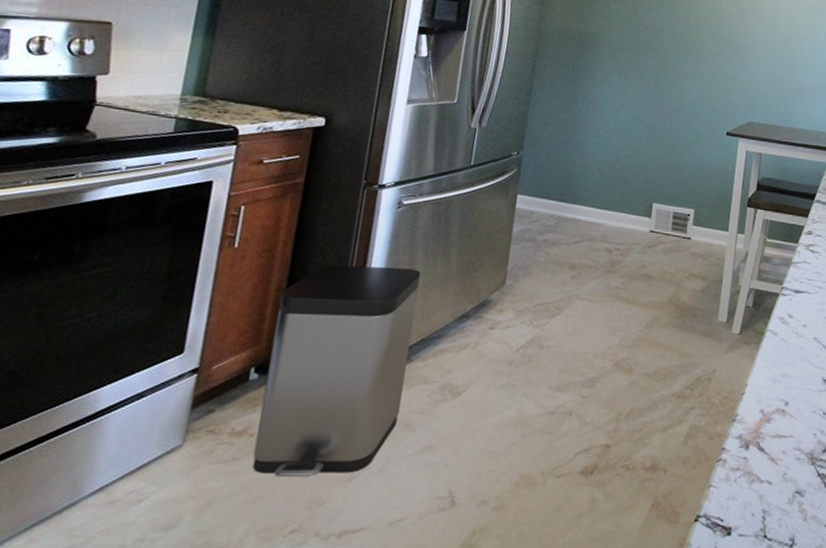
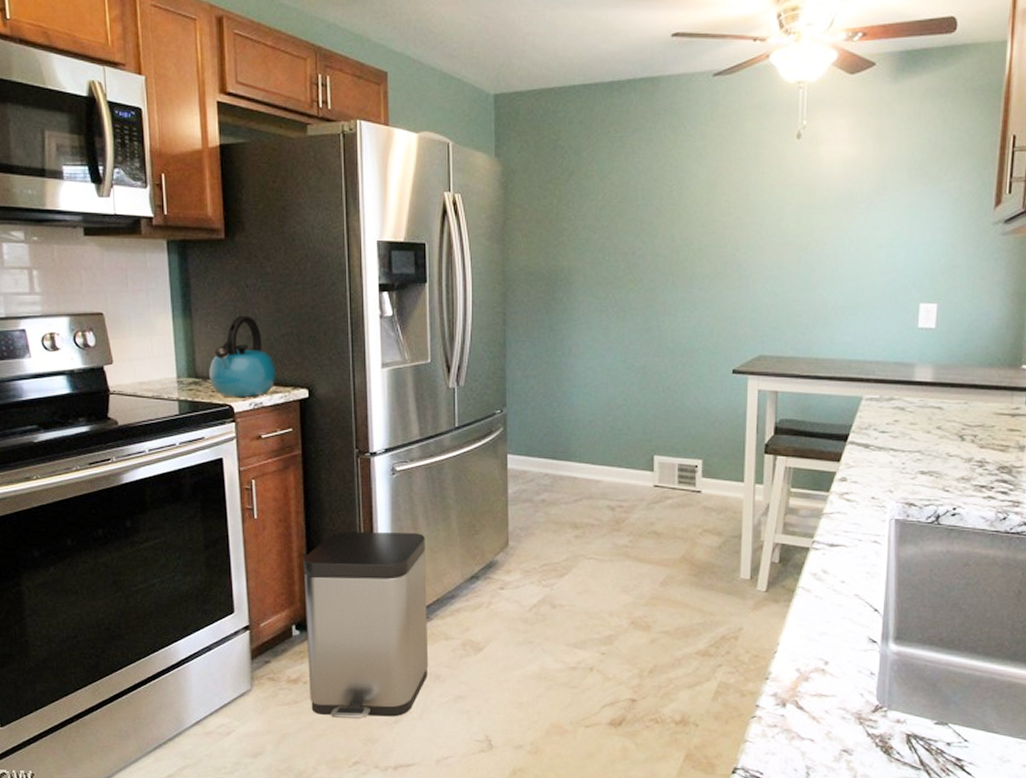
kettle: none [218,40,296,121] -> present [209,315,277,398]

